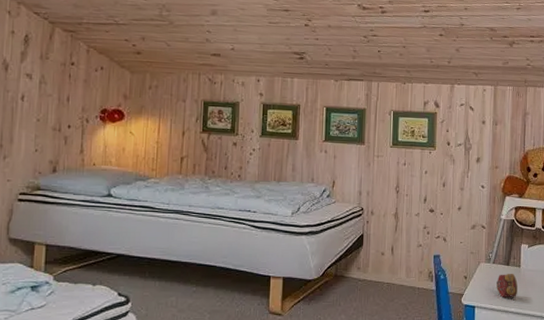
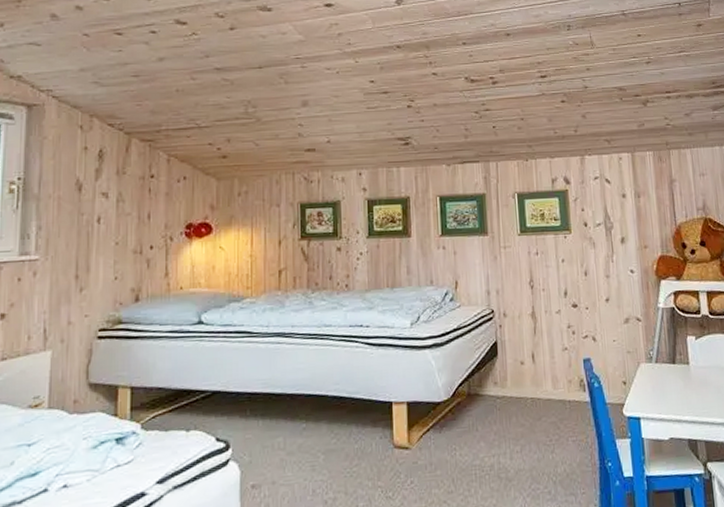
alarm clock: present [496,273,518,297] -> none [662,372,690,404]

